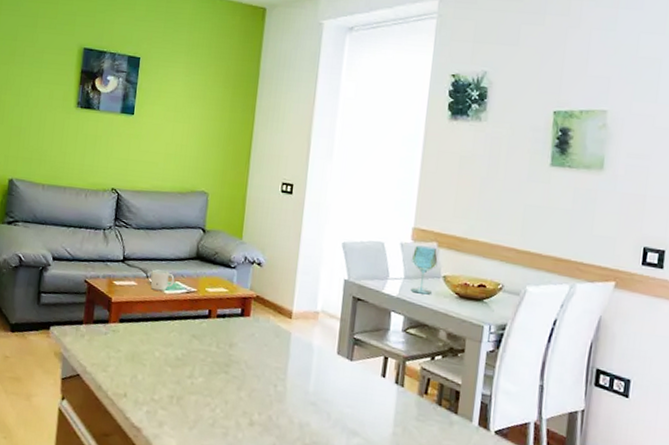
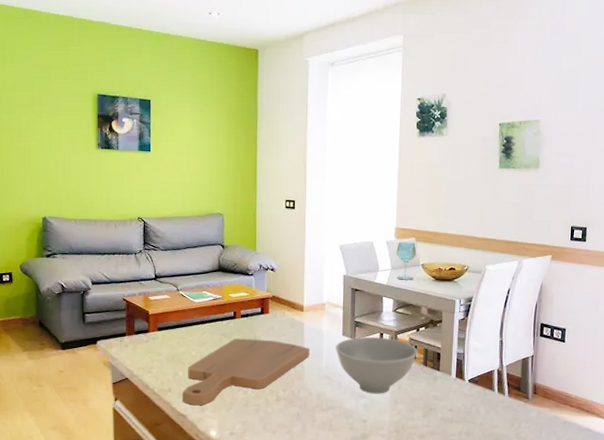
cutting board: none [138,342,296,420] -> present [183,338,310,406]
mug: present [150,269,175,291] -> none [181,283,202,301]
bowl: none [326,358,431,434] -> present [335,336,418,394]

